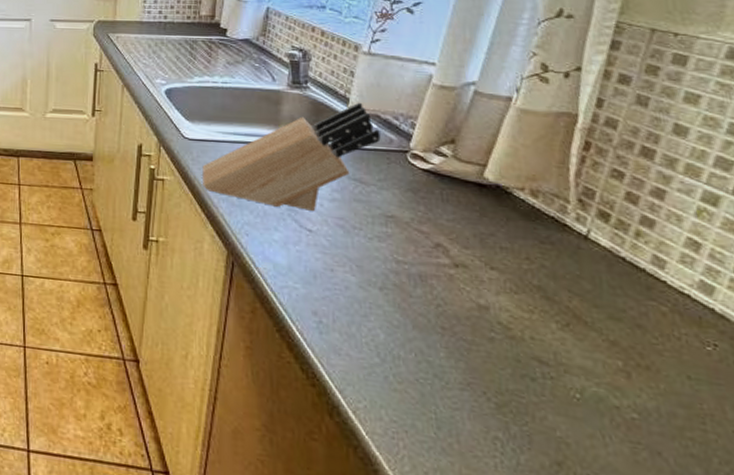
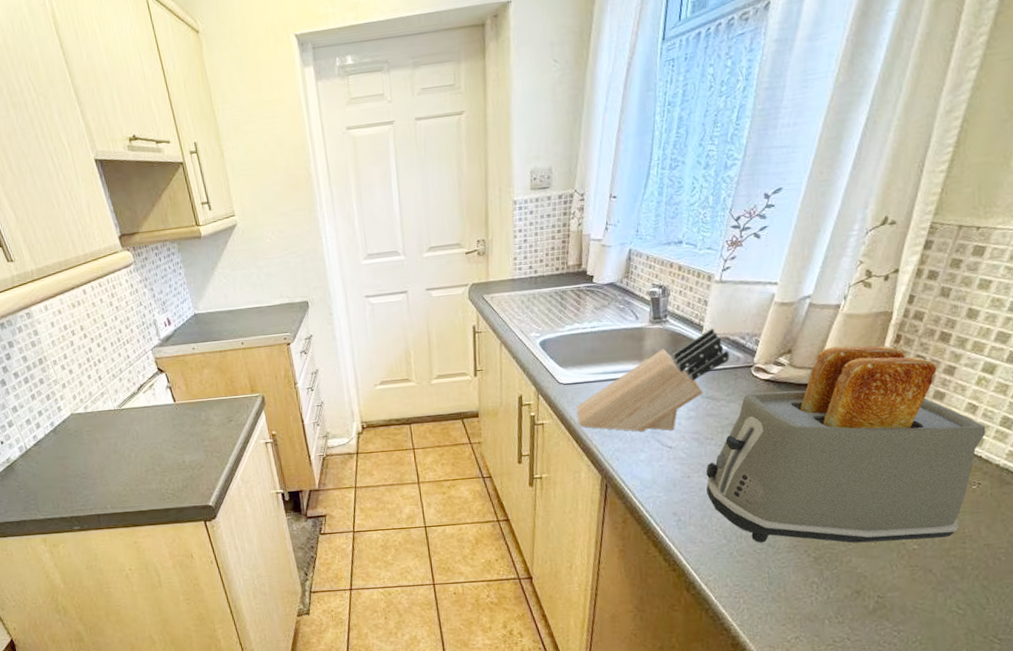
toaster: none [353,143,717,411] -> present [706,345,986,543]

